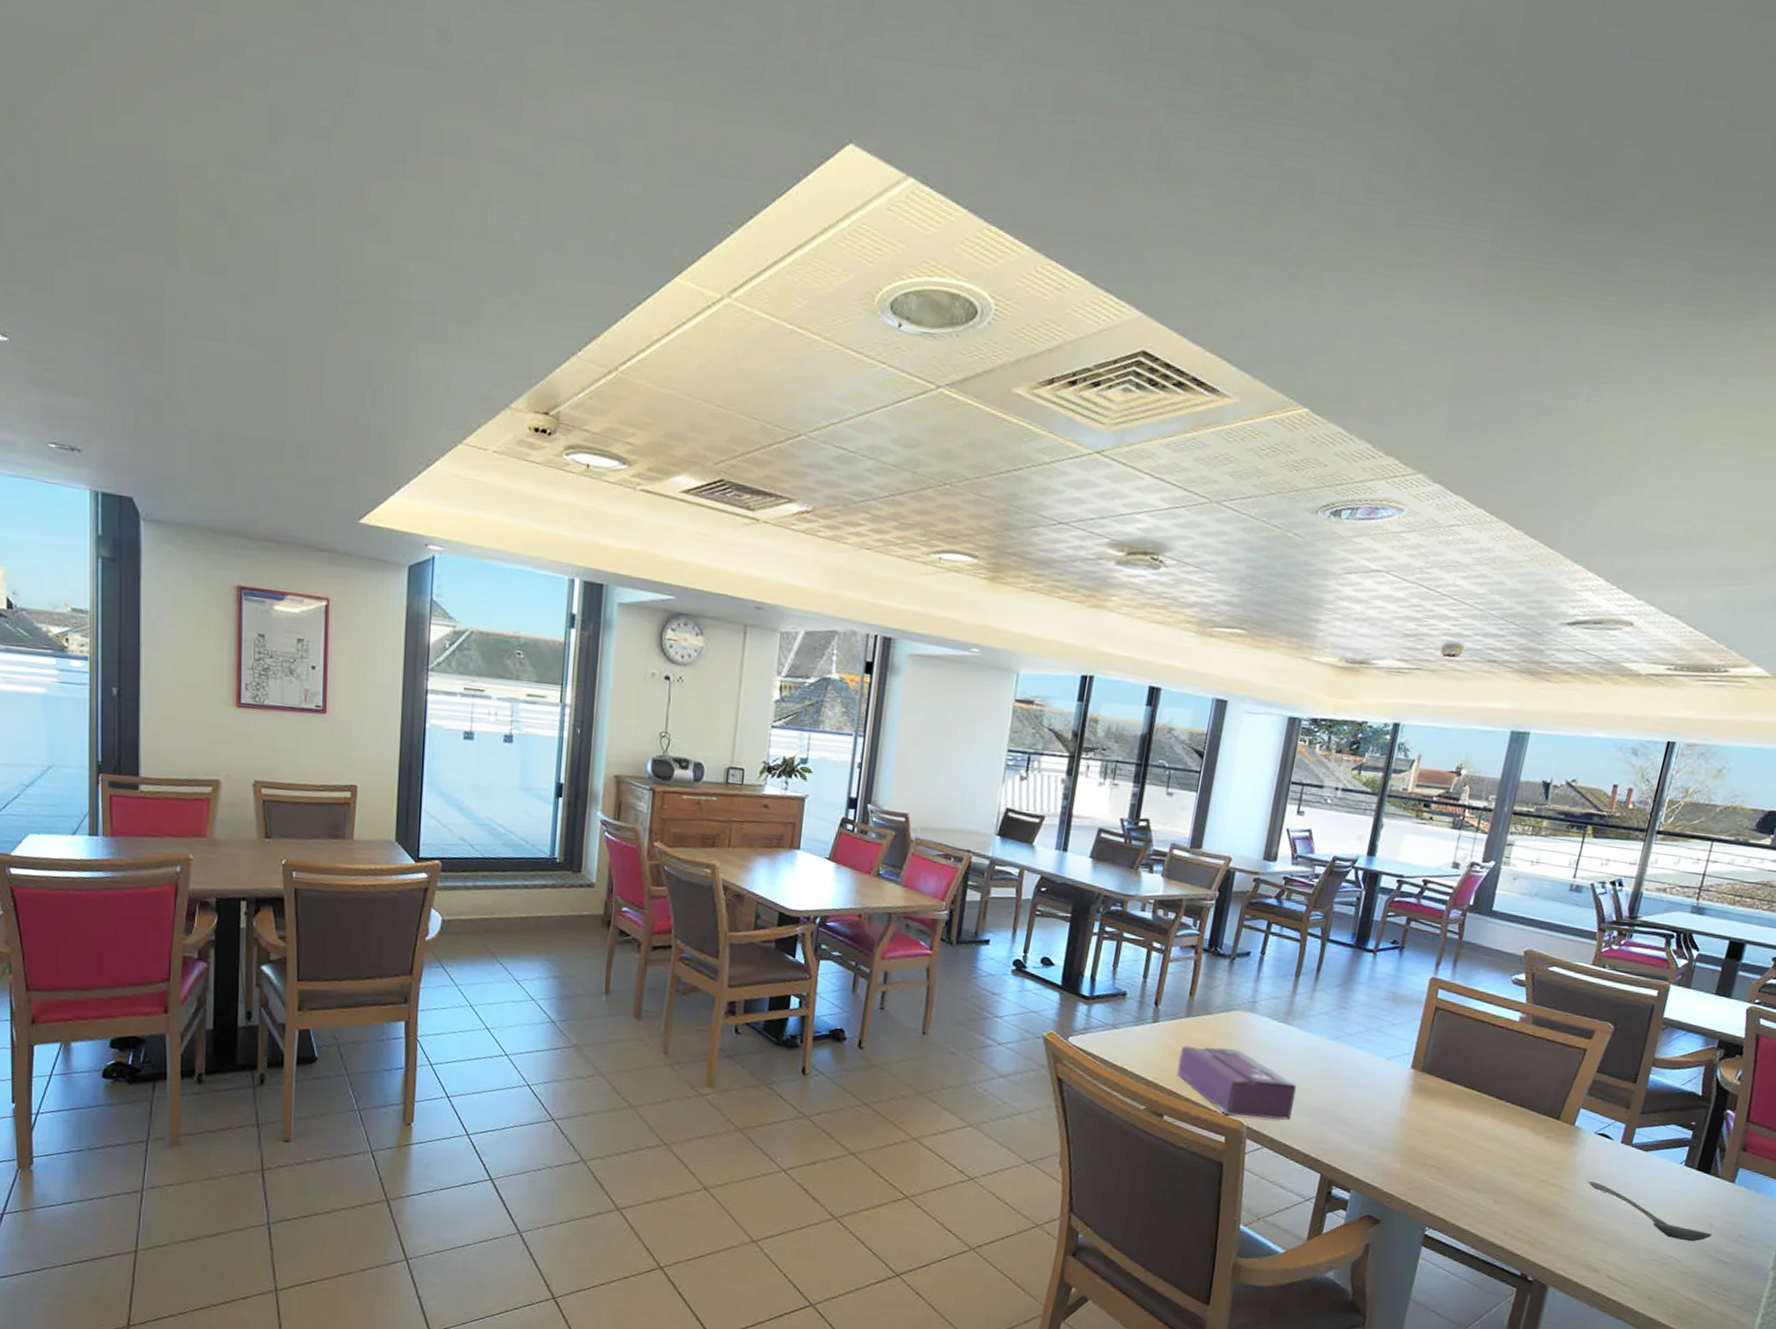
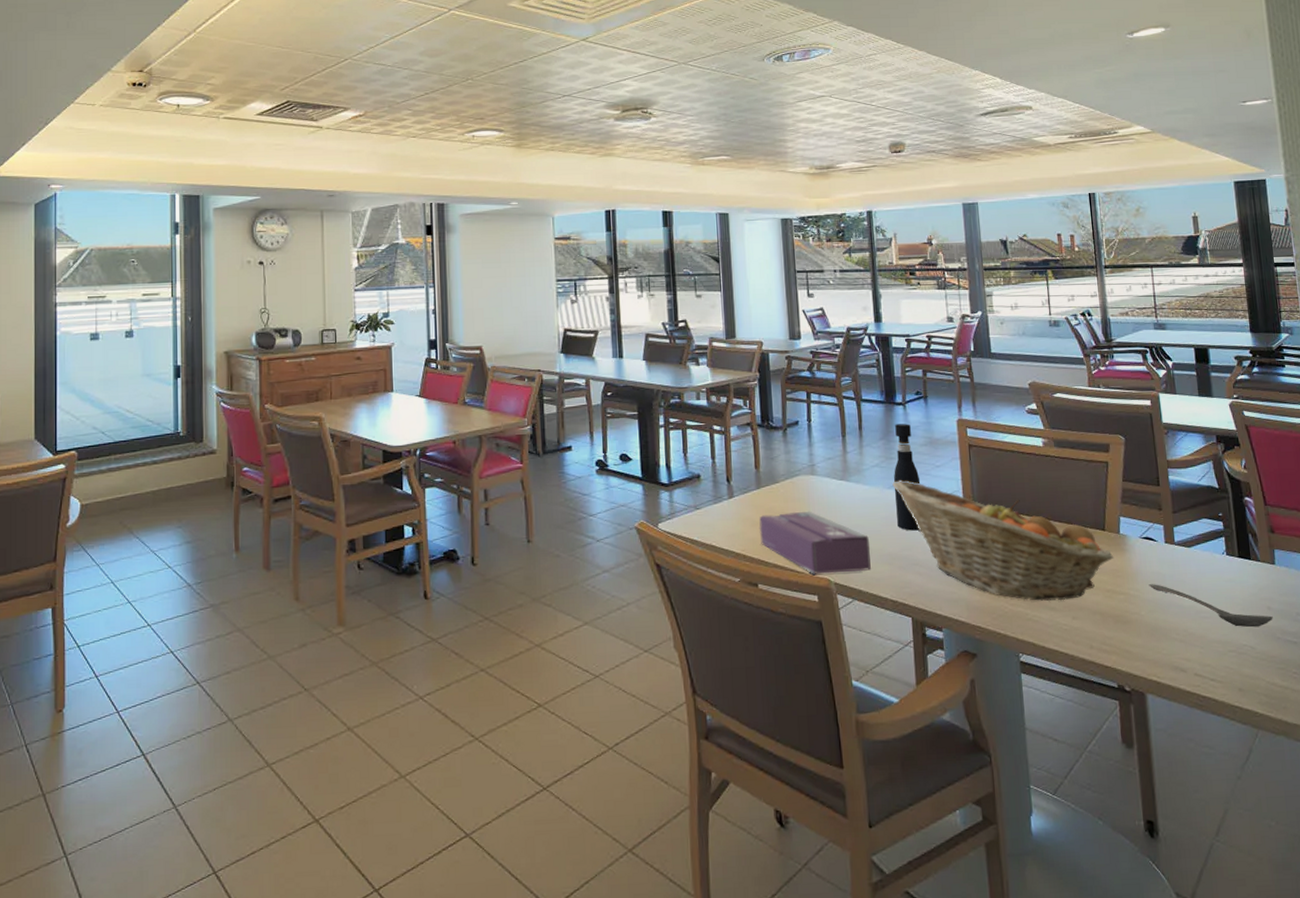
pepper grinder: none [1331,972,1376,1088] -> present [894,424,921,531]
fruit basket: none [1337,1032,1560,1183] -> present [892,480,1114,601]

